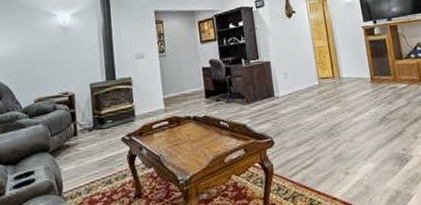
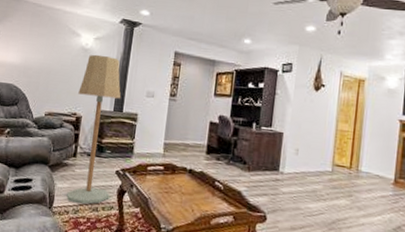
floor lamp: none [65,29,121,182] -> present [66,54,121,205]

